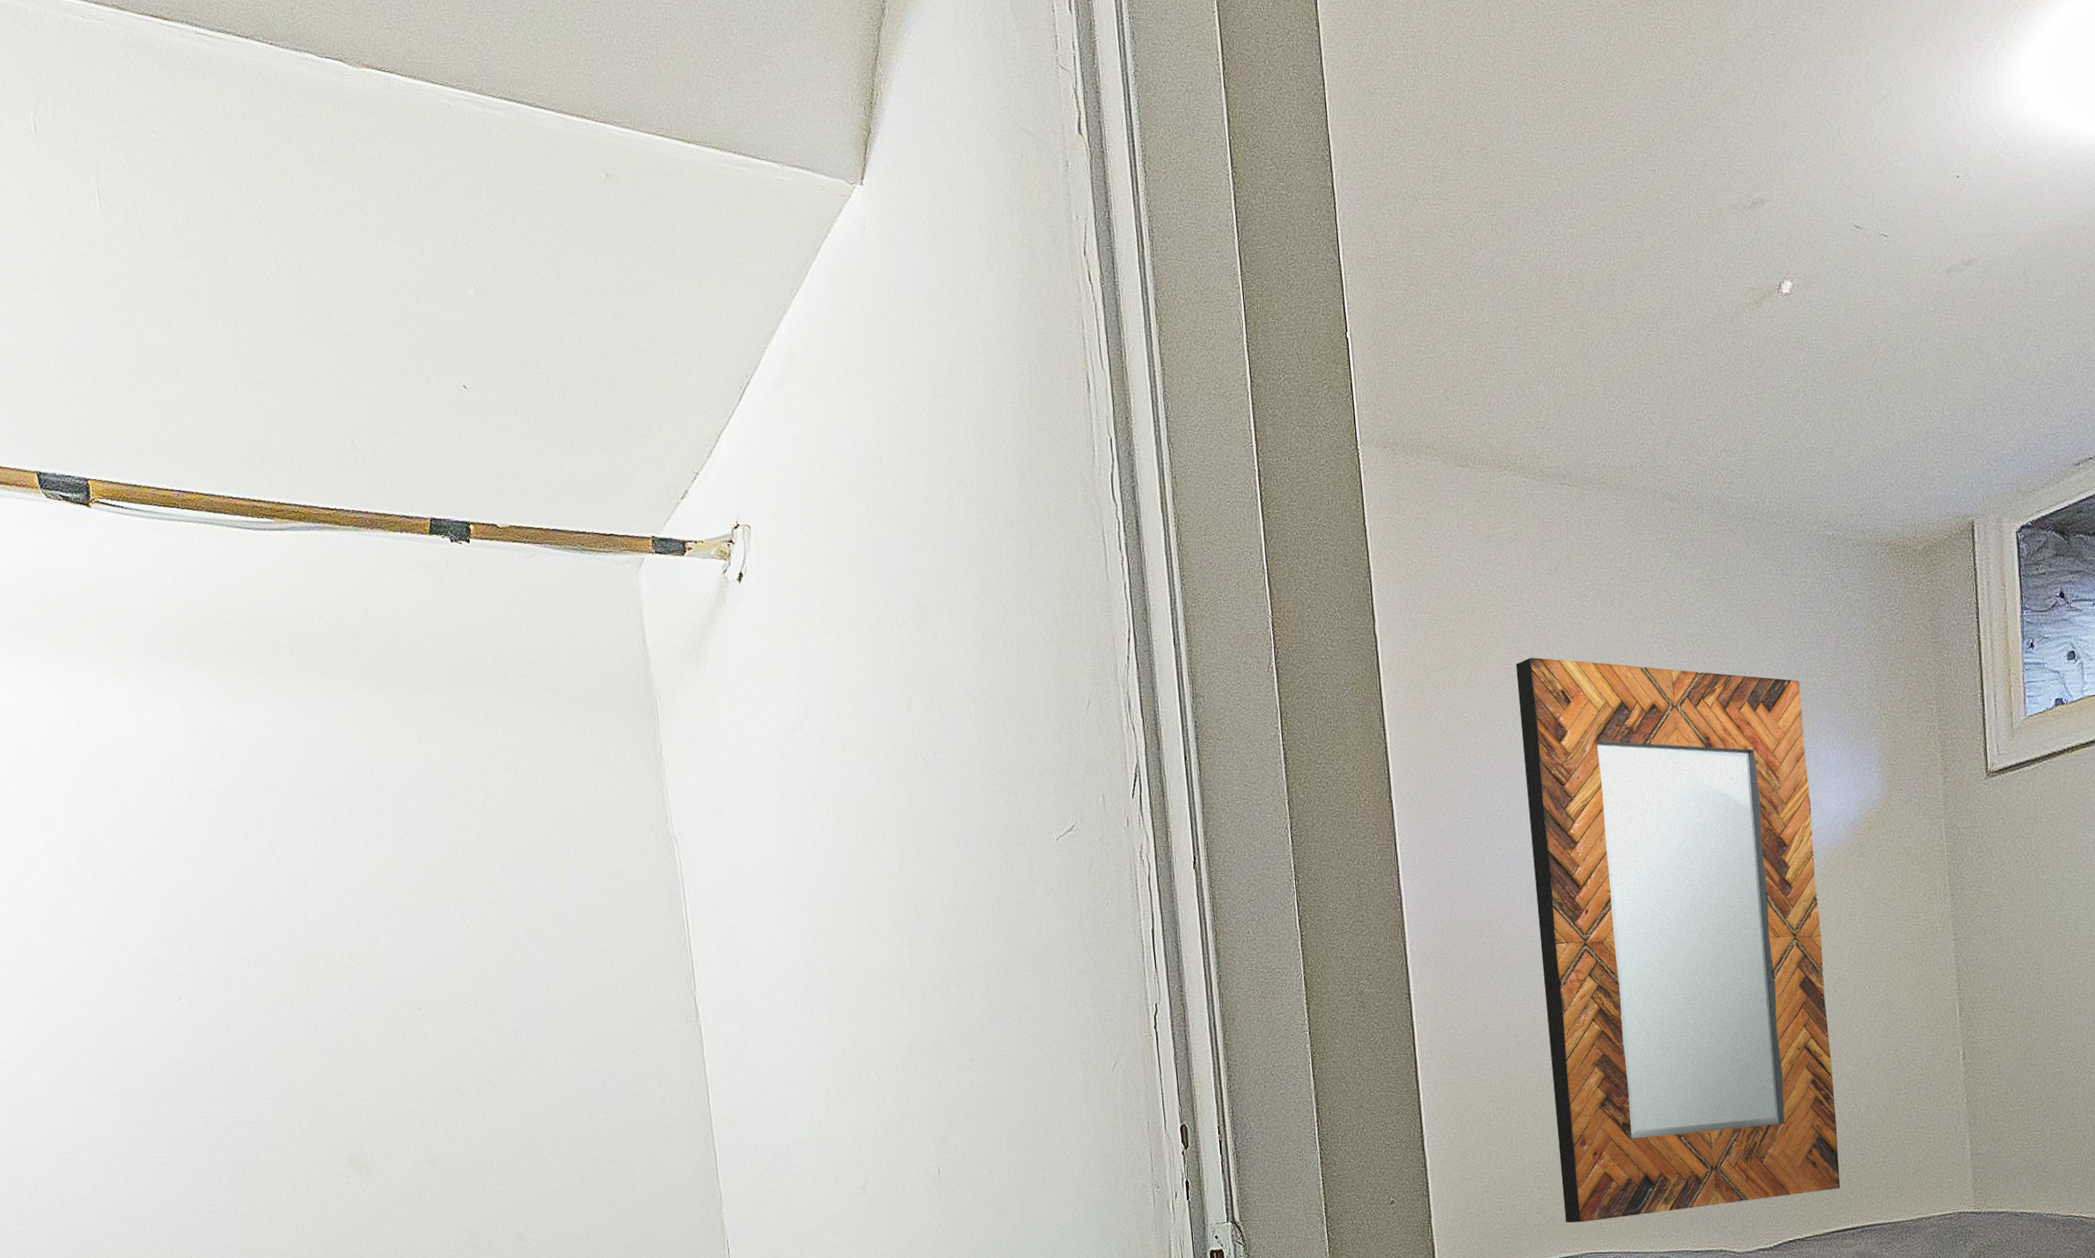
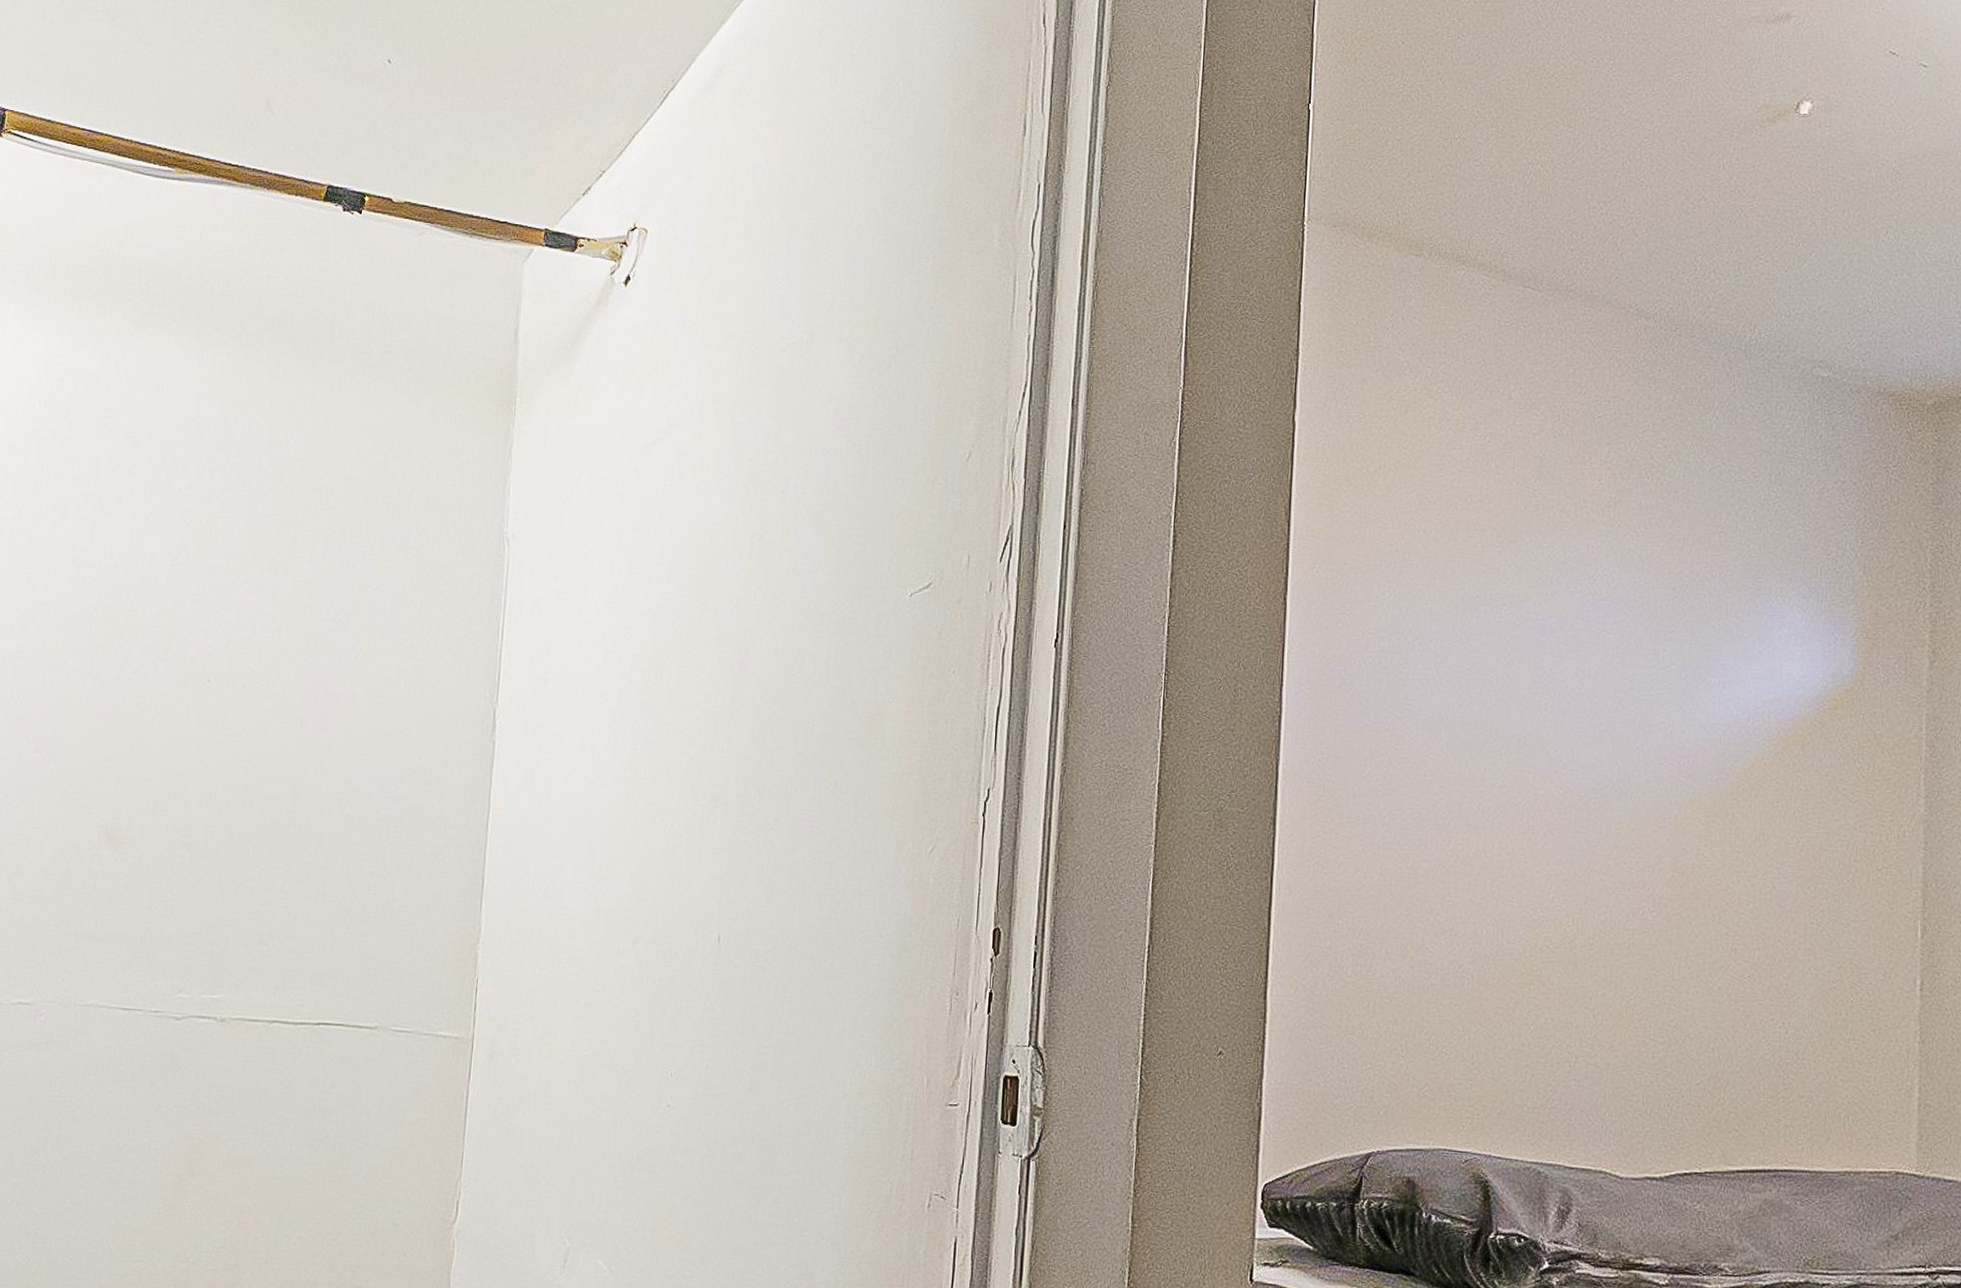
home mirror: present [1516,657,1841,1223] -> none [1418,467,1772,1121]

